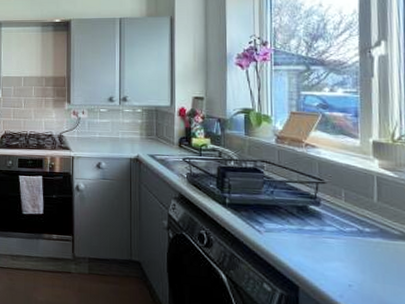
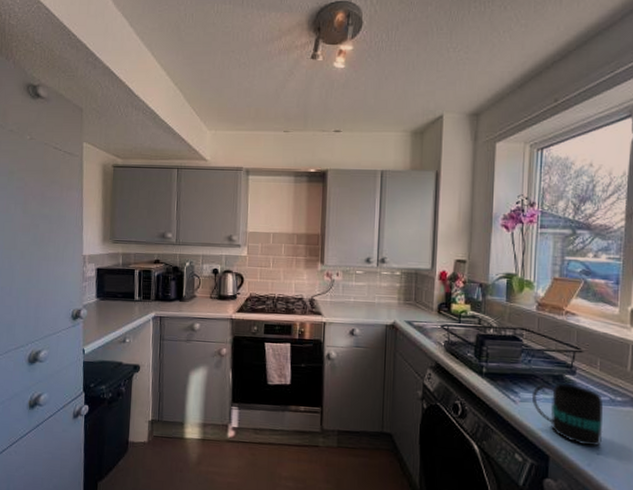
mug: none [276,214,353,278] -> present [531,383,603,447]

